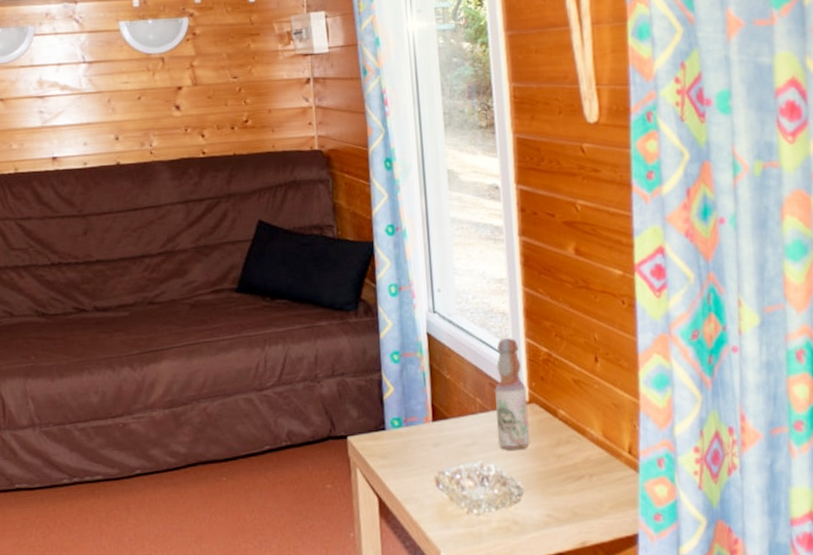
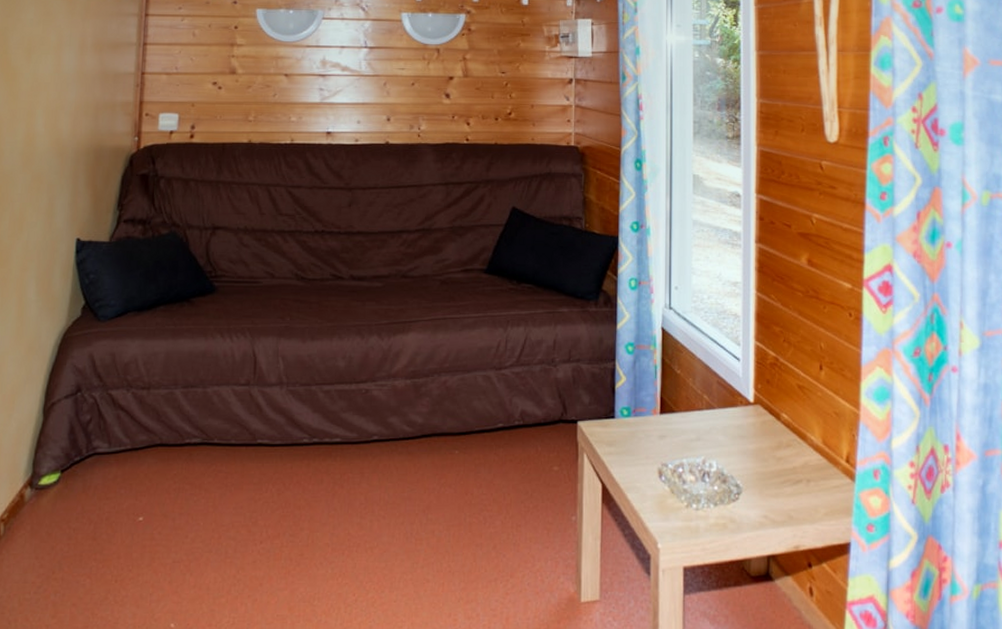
bottle: present [494,337,530,451] -> none [721,339,753,449]

